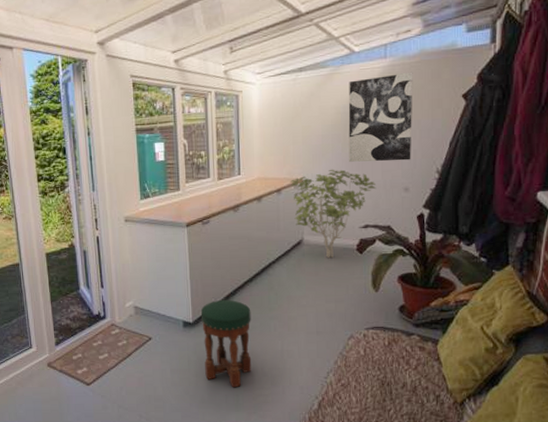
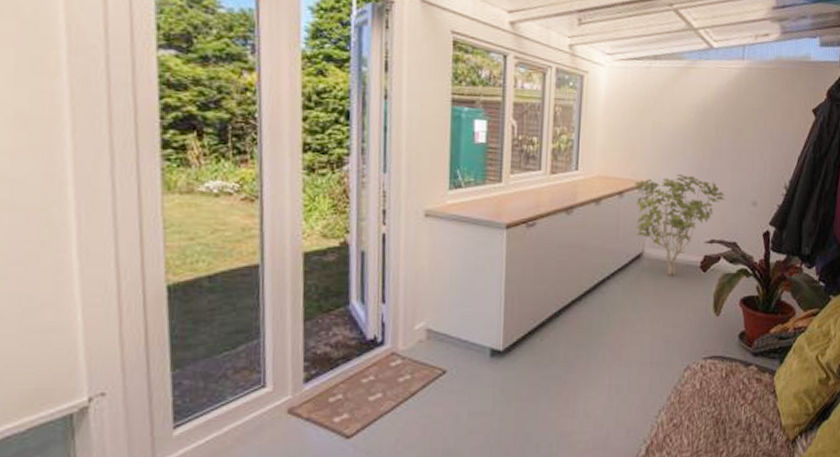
stool: present [200,299,252,388] -> none [513,321,577,434]
wall art: present [348,72,413,162] -> none [699,78,769,172]

